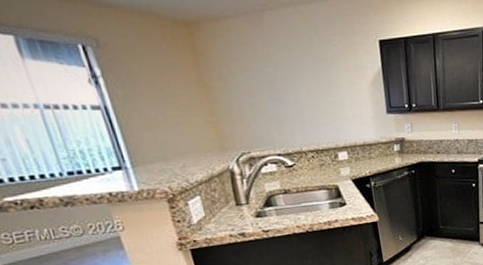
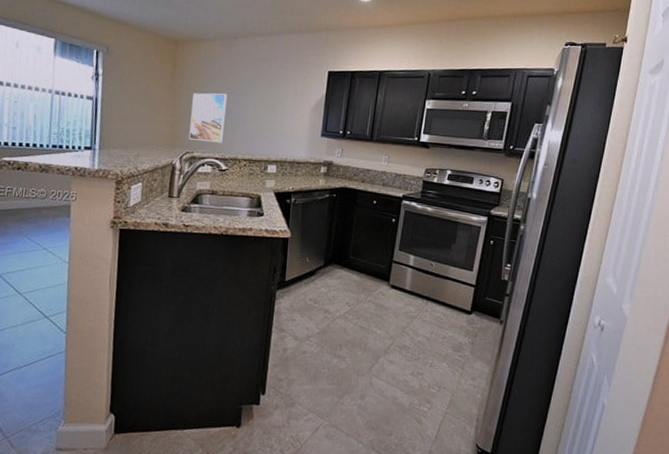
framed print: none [229,81,281,139] -> present [189,93,228,143]

